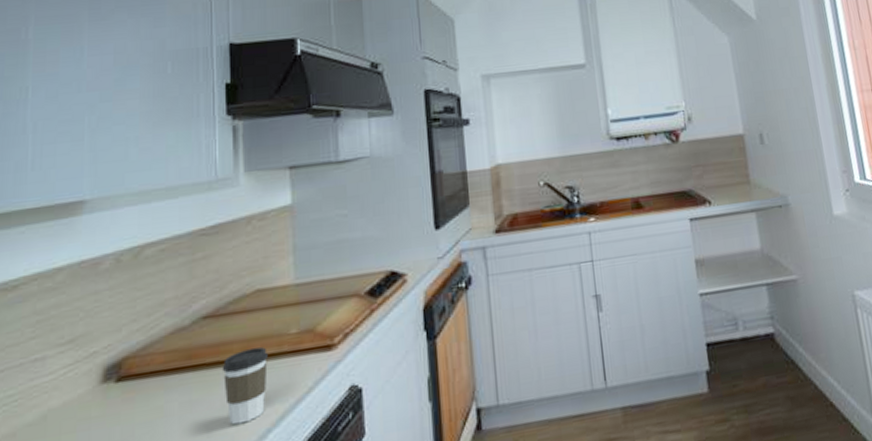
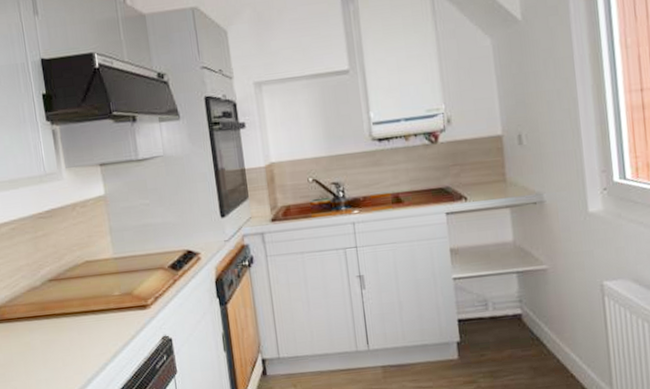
coffee cup: present [222,347,268,425] -> none [67,304,102,359]

